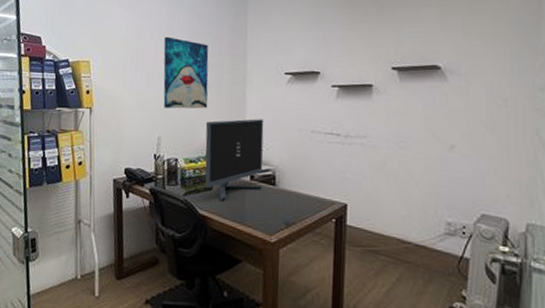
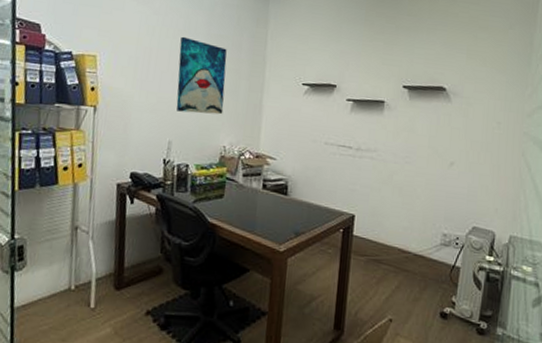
monitor: present [205,119,264,201] -> none [216,127,279,210]

